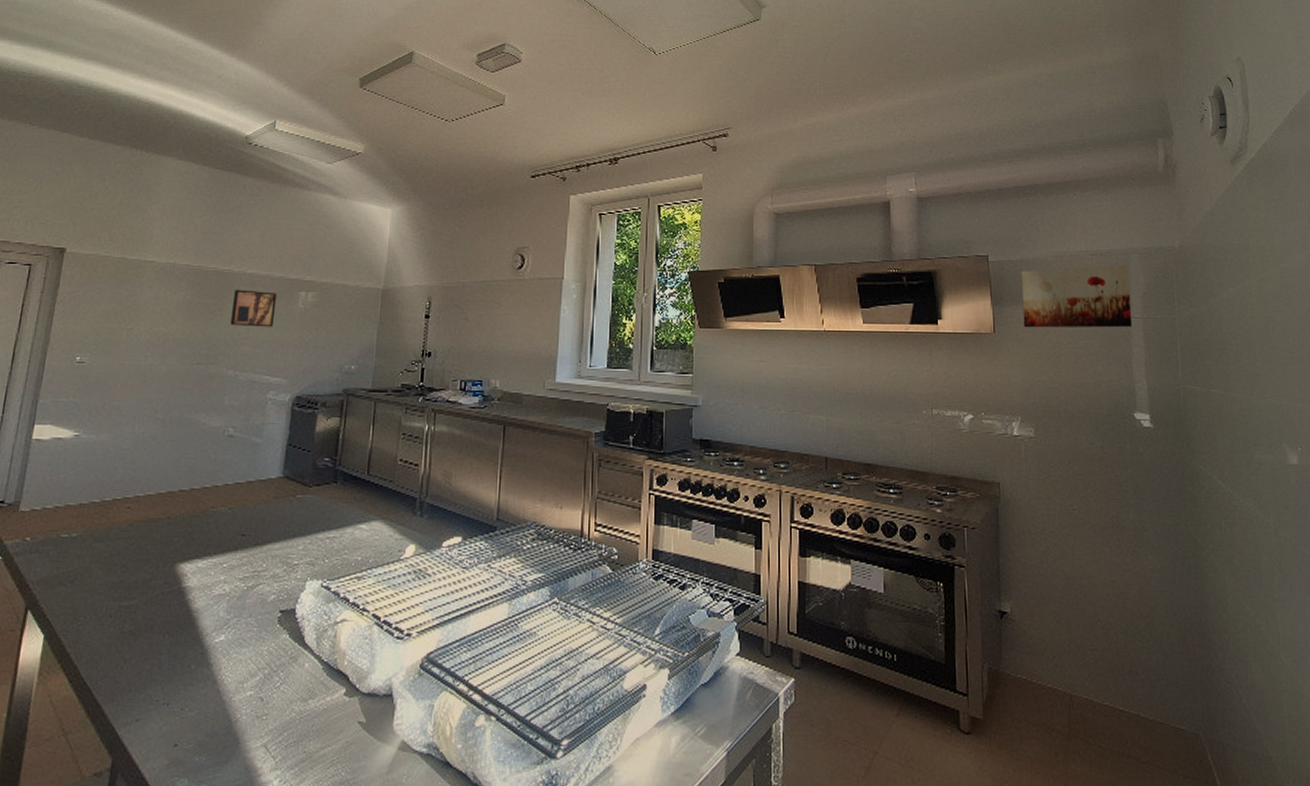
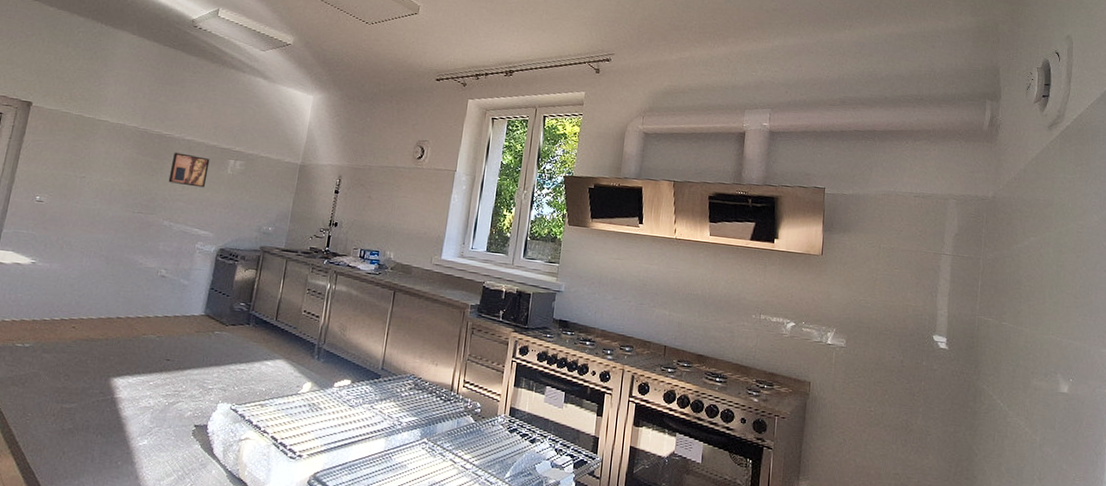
wall art: present [1020,265,1133,328] -> none [848,203,946,263]

